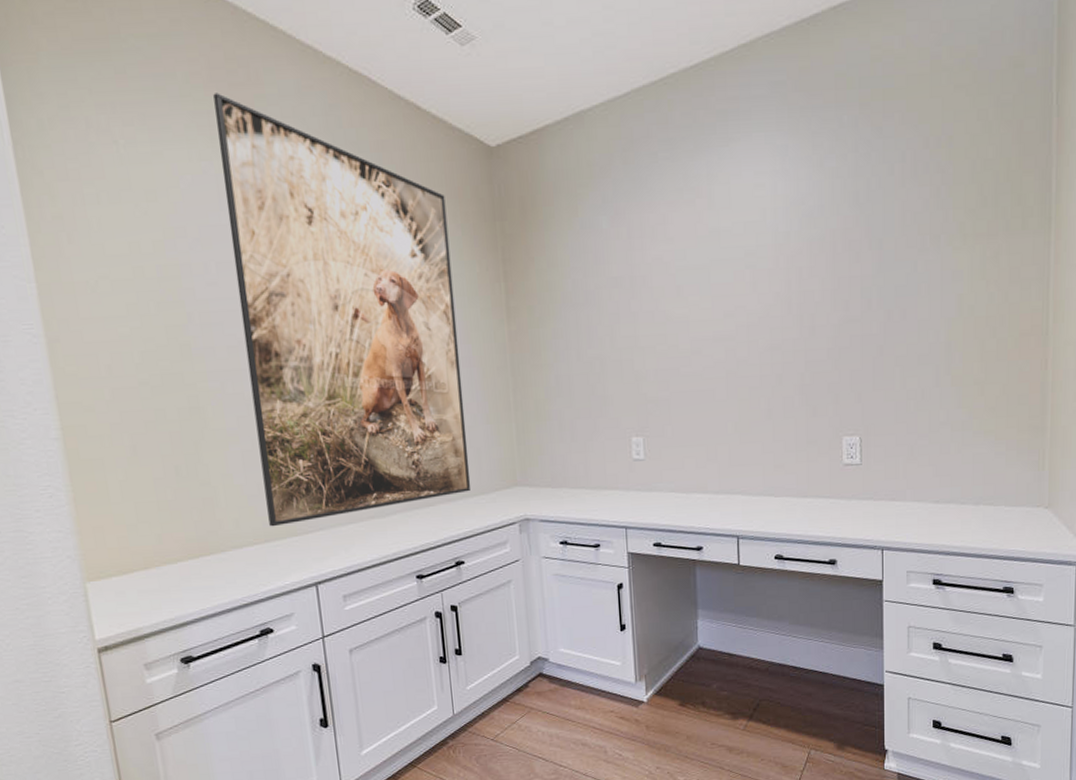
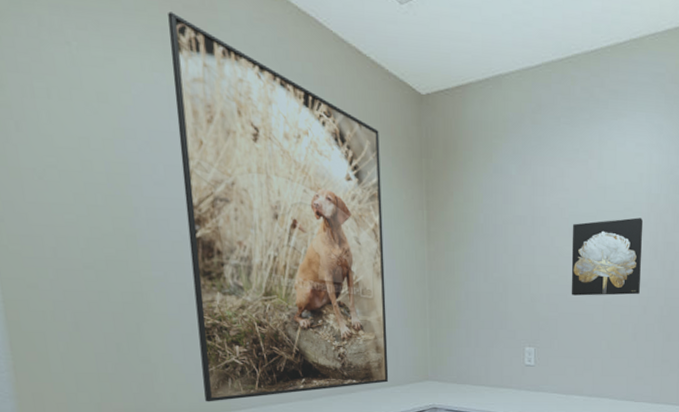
wall art: none [681,264,772,369] -> present [571,217,643,296]

